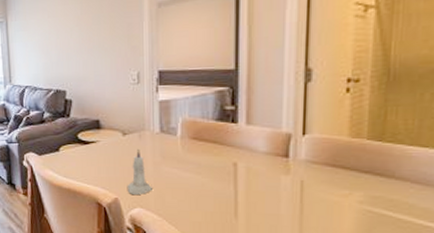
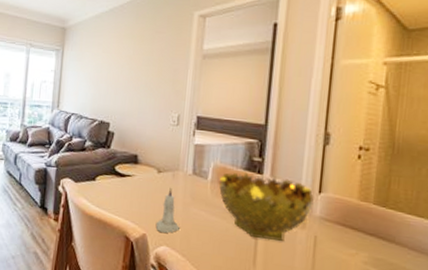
decorative bowl: none [190,122,297,191] -> present [219,172,314,241]

